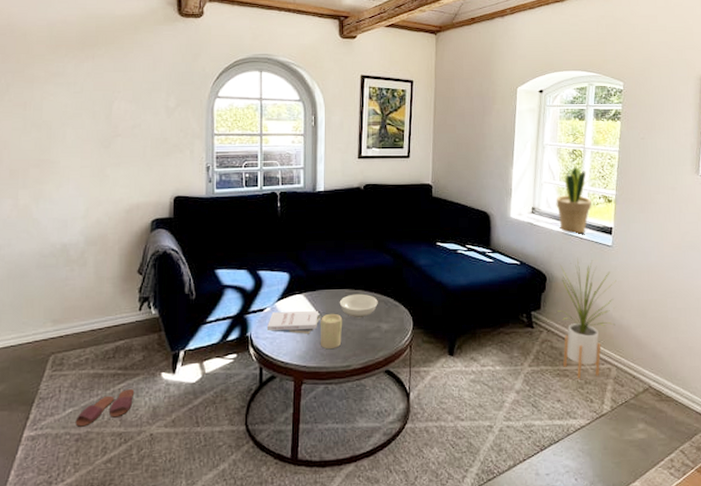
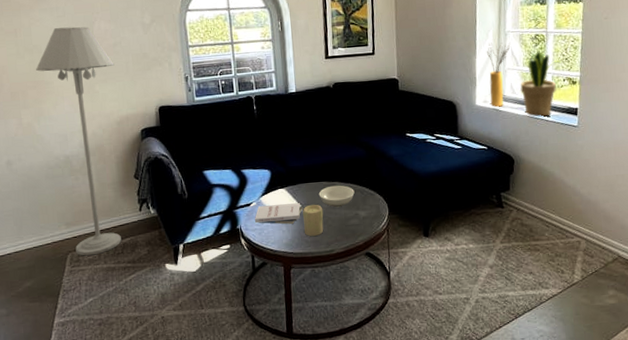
floor lamp: none [42,104,131,359] -> present [36,27,122,256]
slippers: present [75,389,135,427] -> none [96,279,144,313]
vase: none [523,151,548,221] -> present [486,39,511,107]
house plant: present [556,258,616,379] -> none [525,140,584,253]

